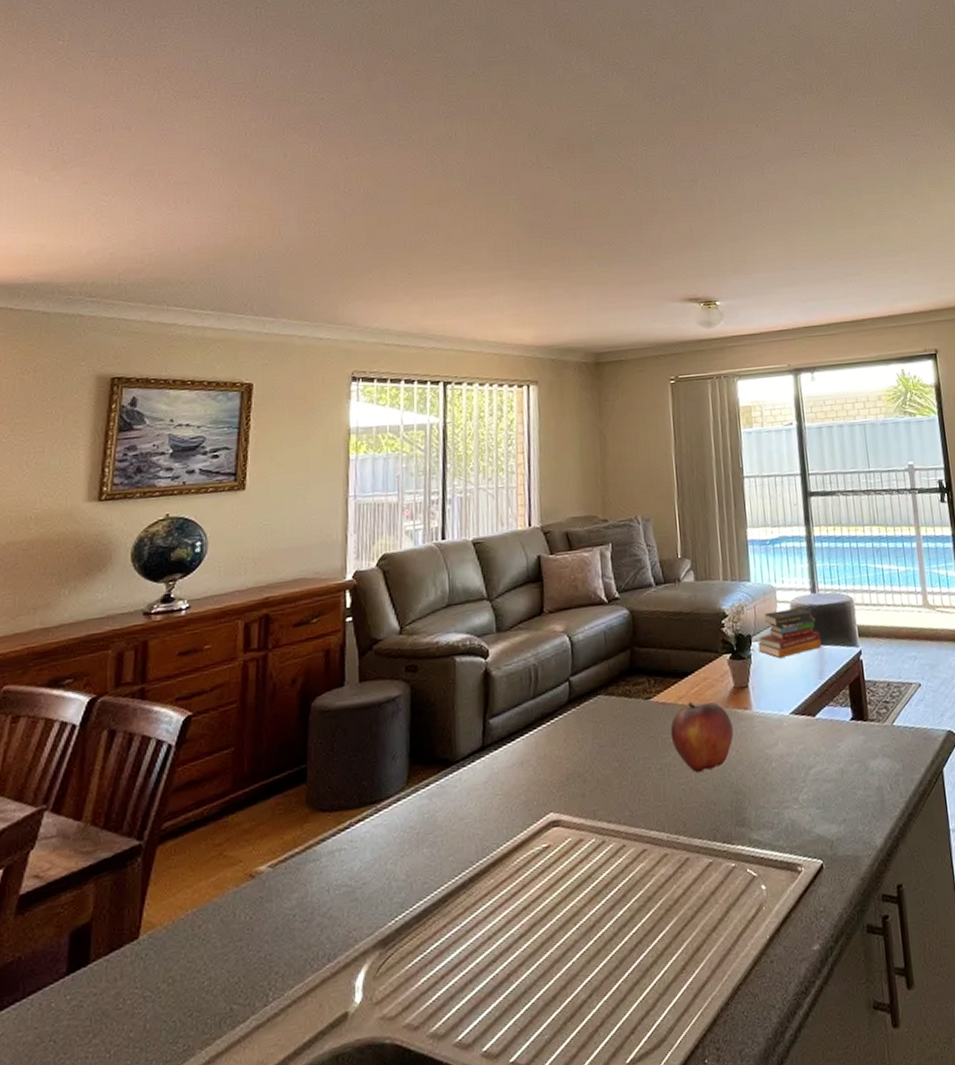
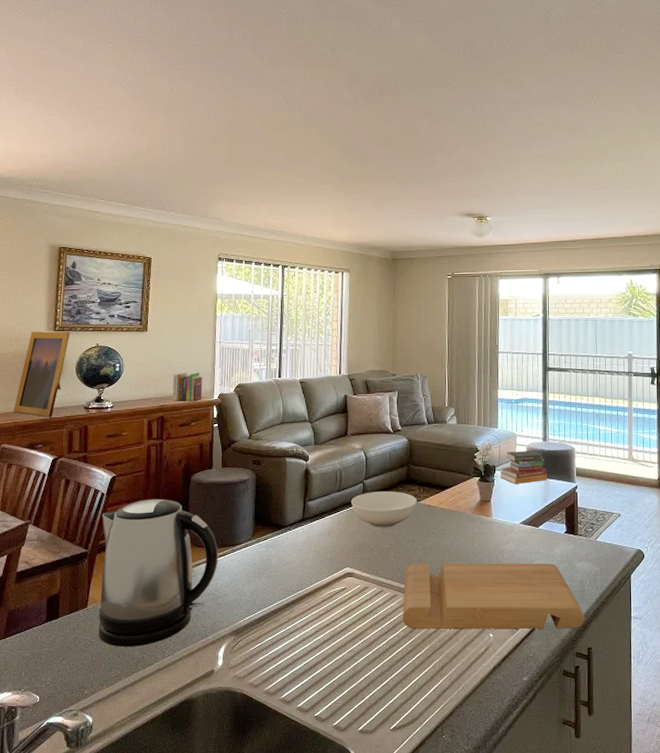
picture frame: none [26,501,124,635] -> present [13,331,70,418]
kettle: none [156,741,355,999] -> present [98,498,219,647]
books: none [282,543,329,590] -> present [172,372,202,402]
bowl: none [551,687,648,746] -> present [350,491,418,528]
cutting board: none [634,766,889,895] -> present [402,563,585,629]
fruit: present [670,701,734,773] -> none [432,506,477,555]

